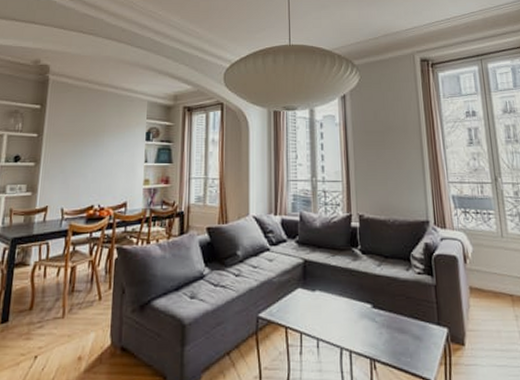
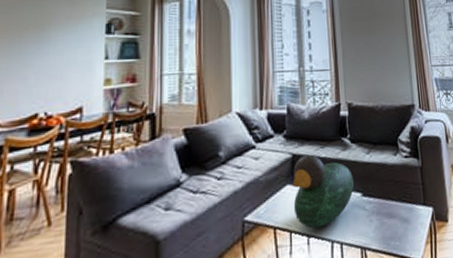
decorative bowl: none [303,261,364,333] -> present [292,154,354,229]

